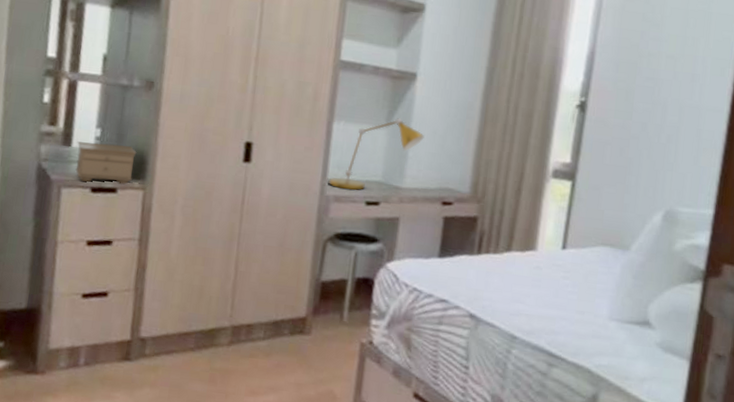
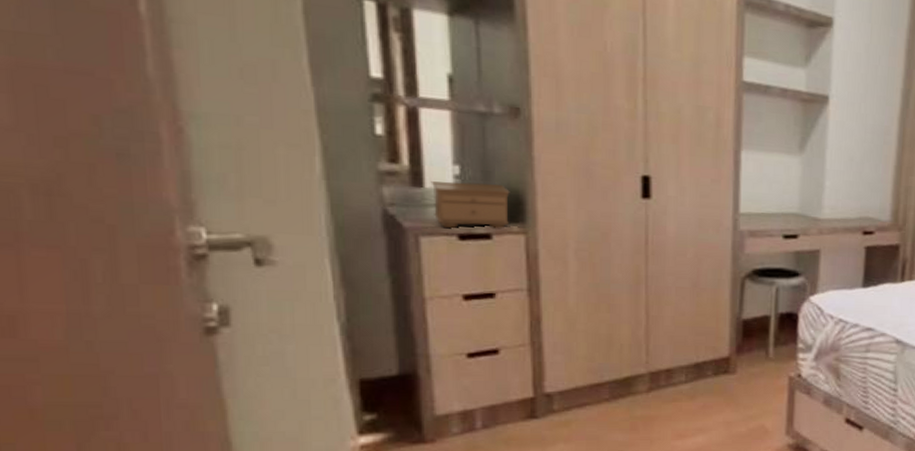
desk lamp: present [327,117,425,190] -> none [739,144,841,224]

